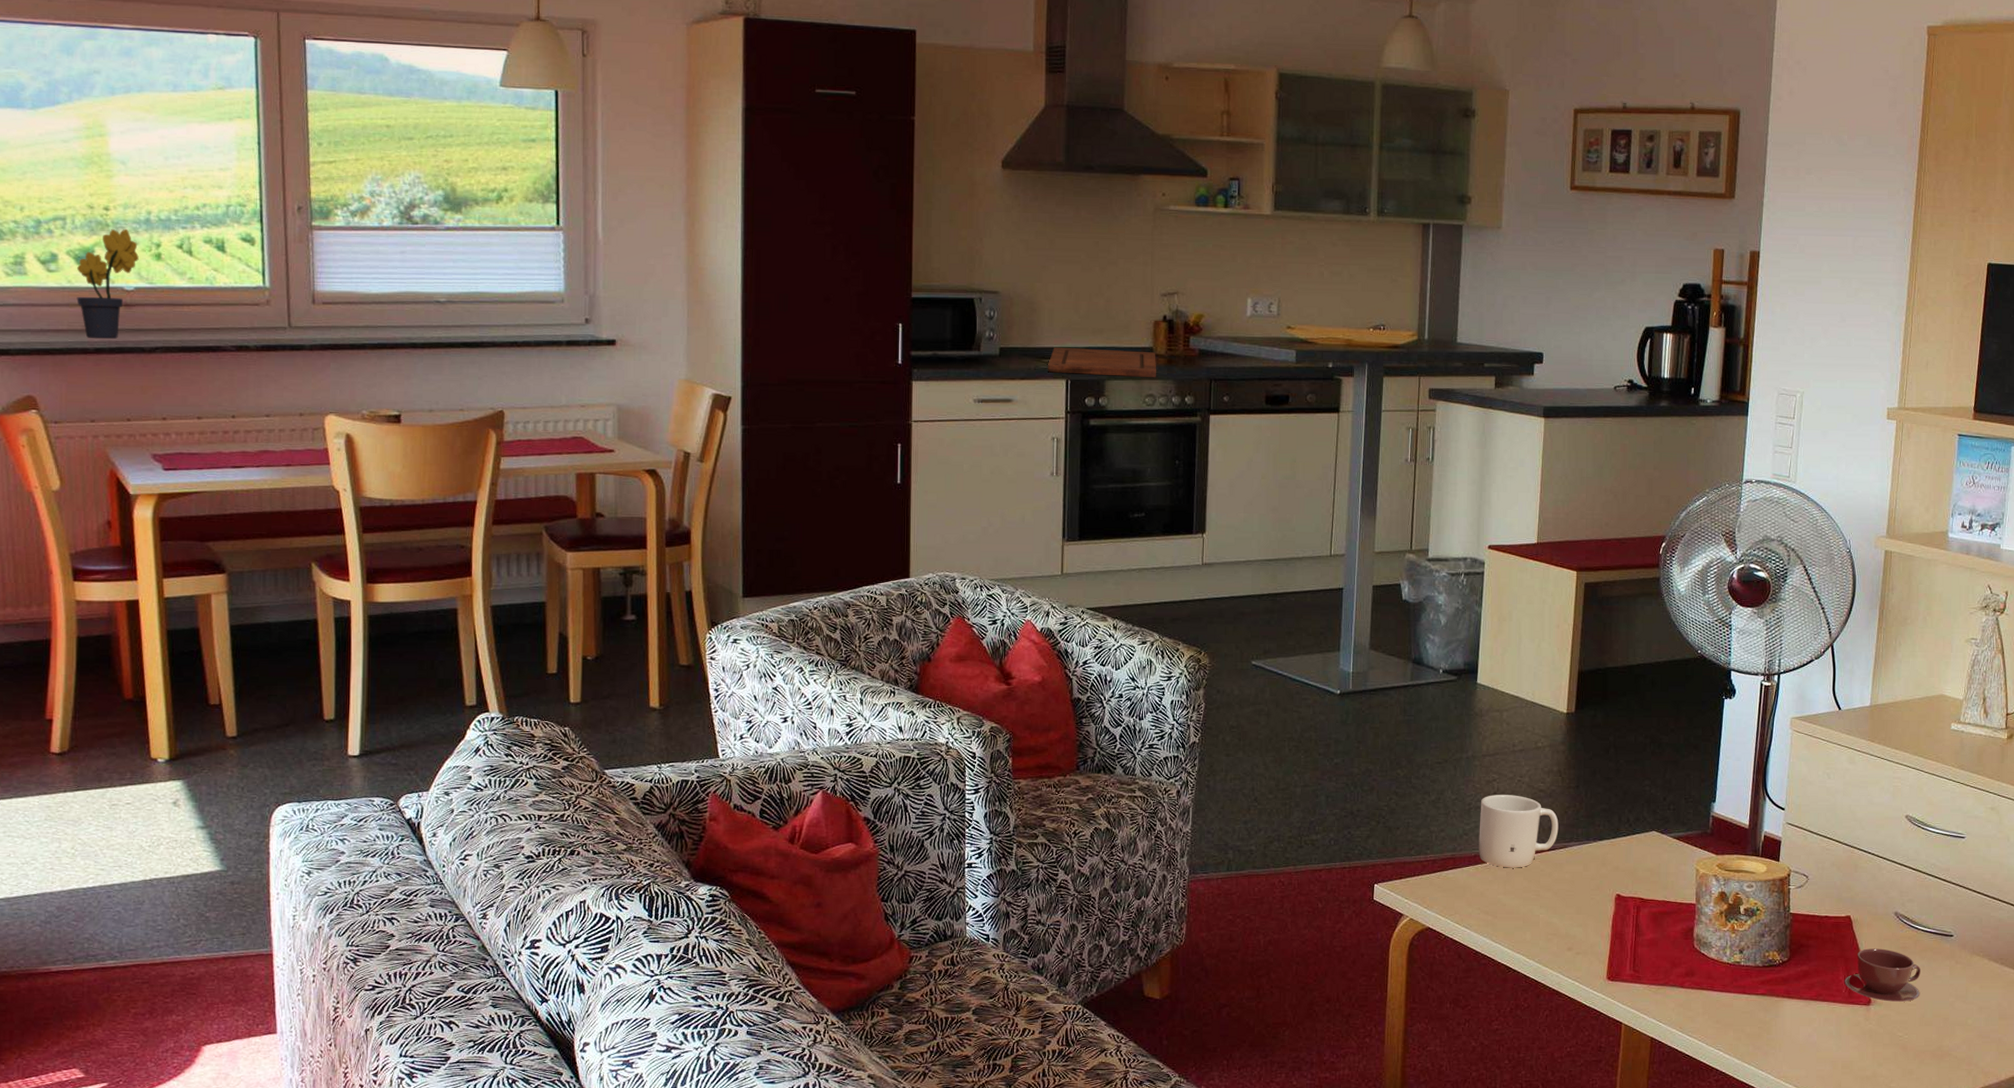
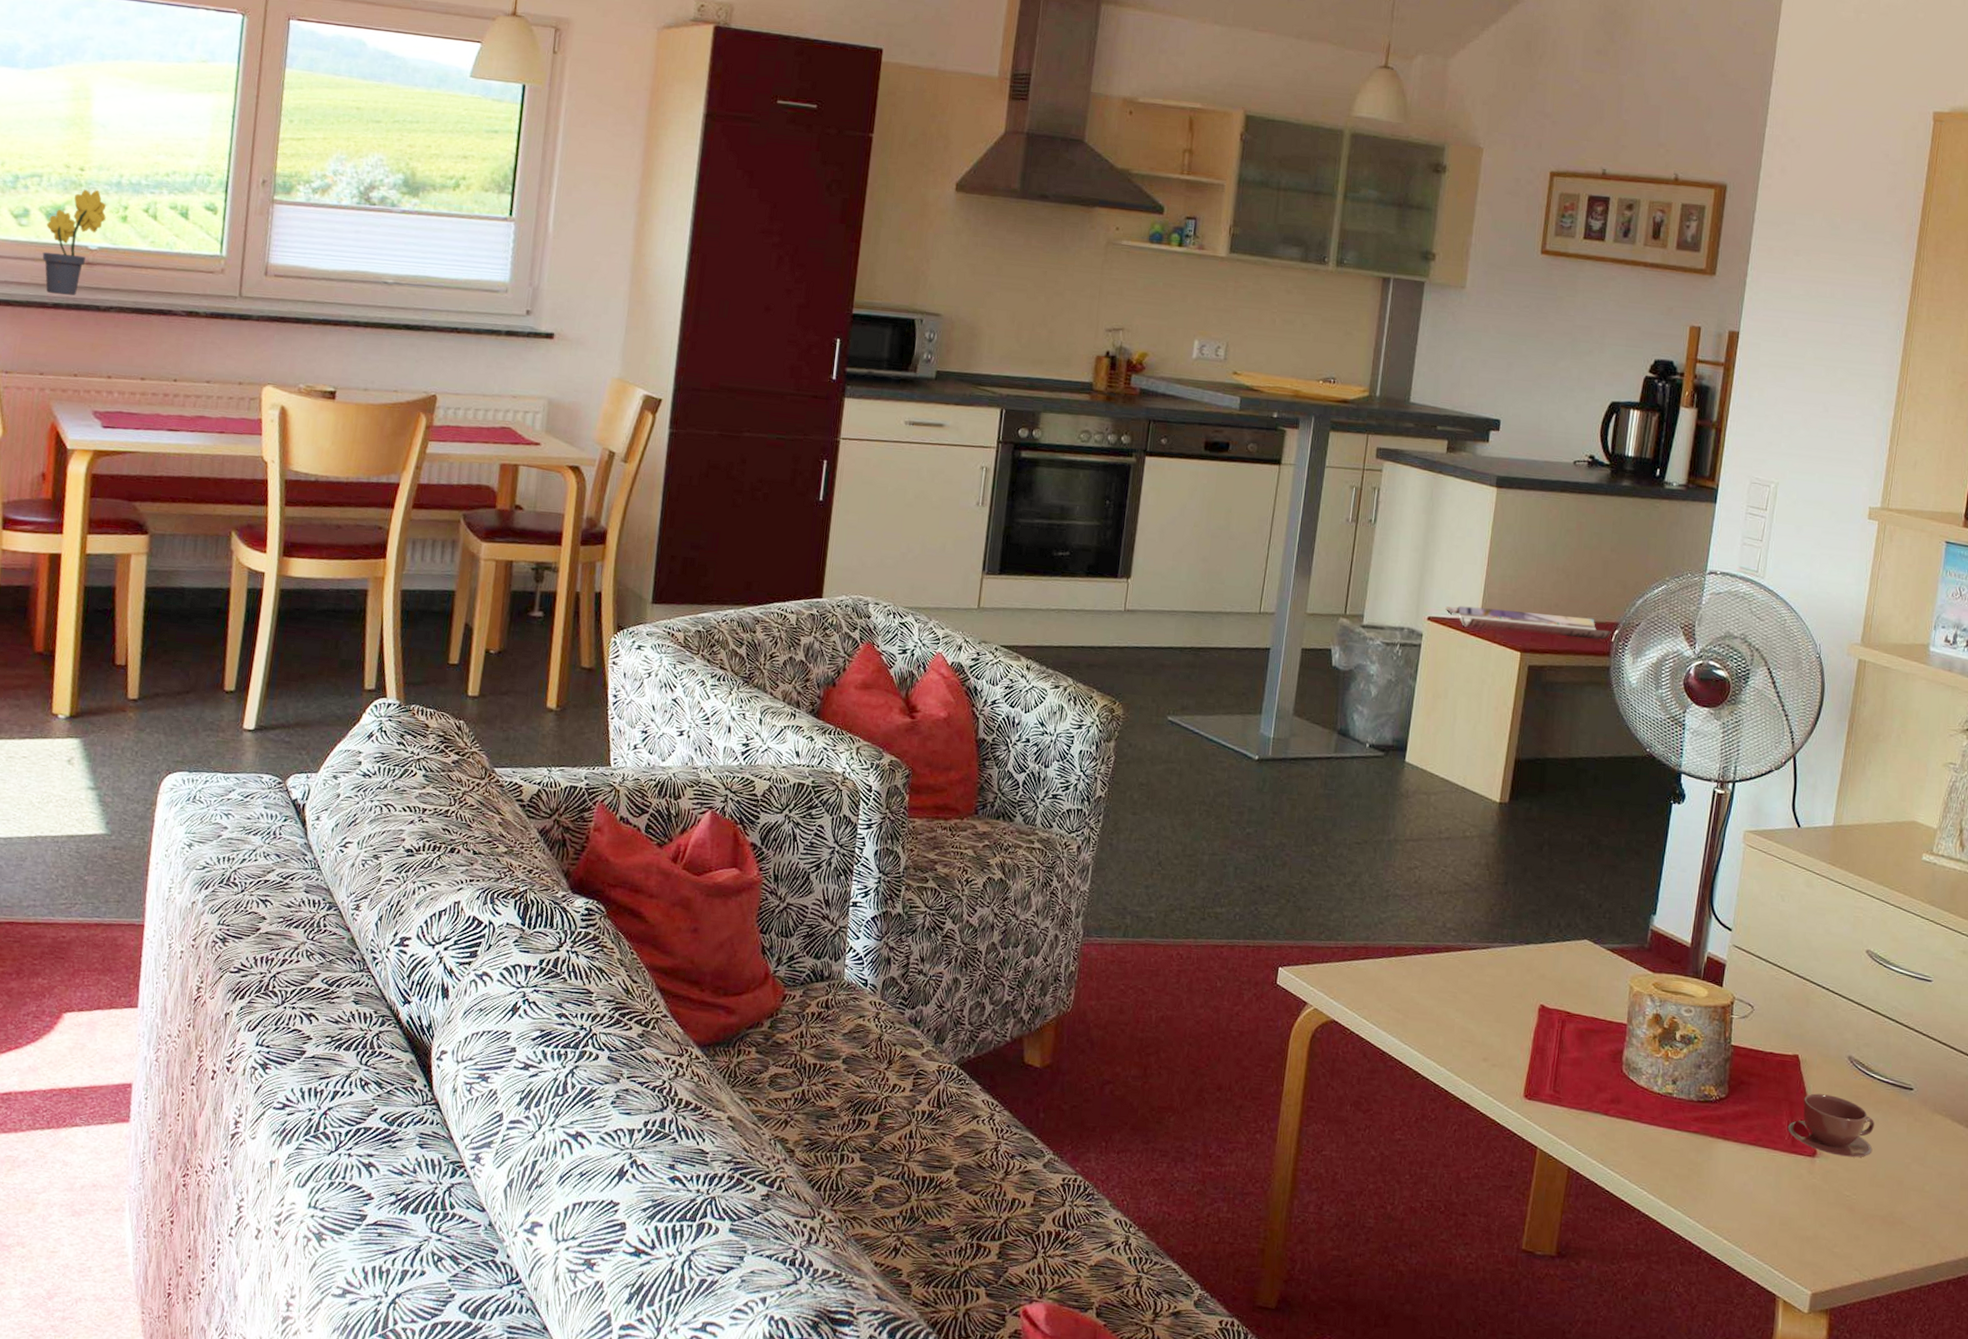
cutting board: present [1048,347,1156,378] -> none [983,374,1095,414]
mug: present [1479,795,1559,868] -> none [1393,883,1483,966]
folded map: none [1504,532,1659,553] -> present [1445,605,1612,640]

